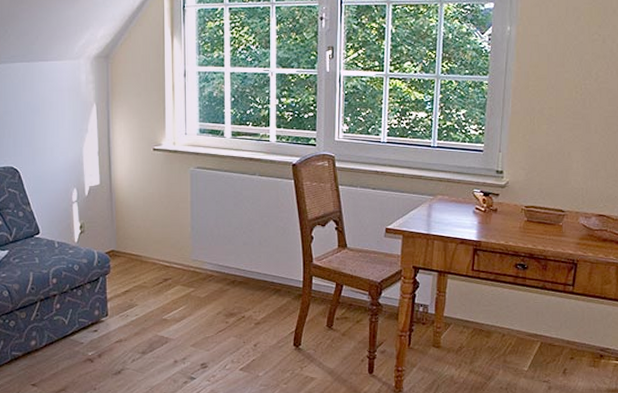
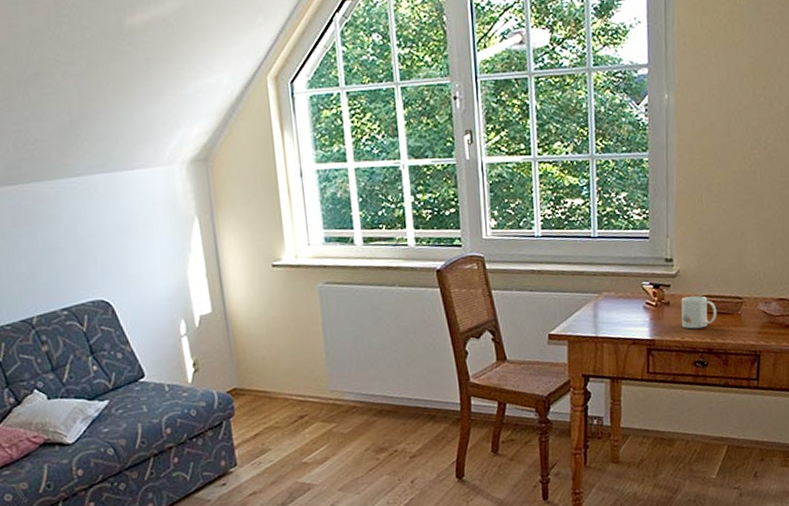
mug: none [506,205,540,235] -> present [681,295,717,329]

